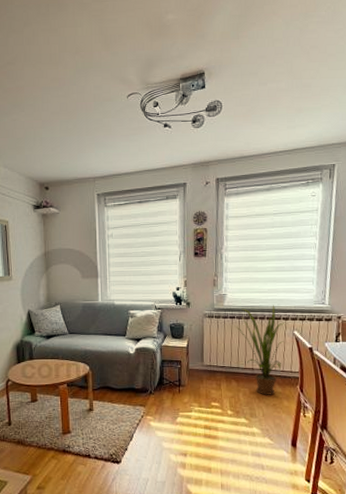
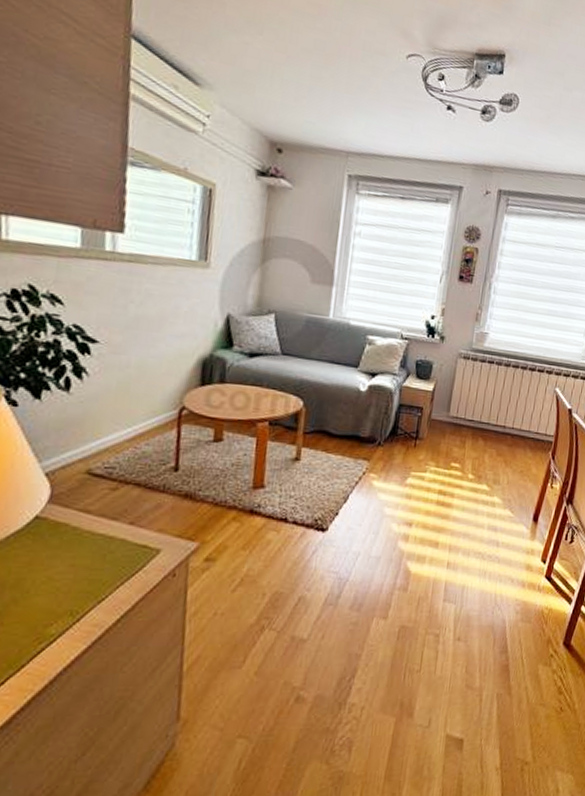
house plant: present [235,304,285,395] -> none [493,353,548,460]

